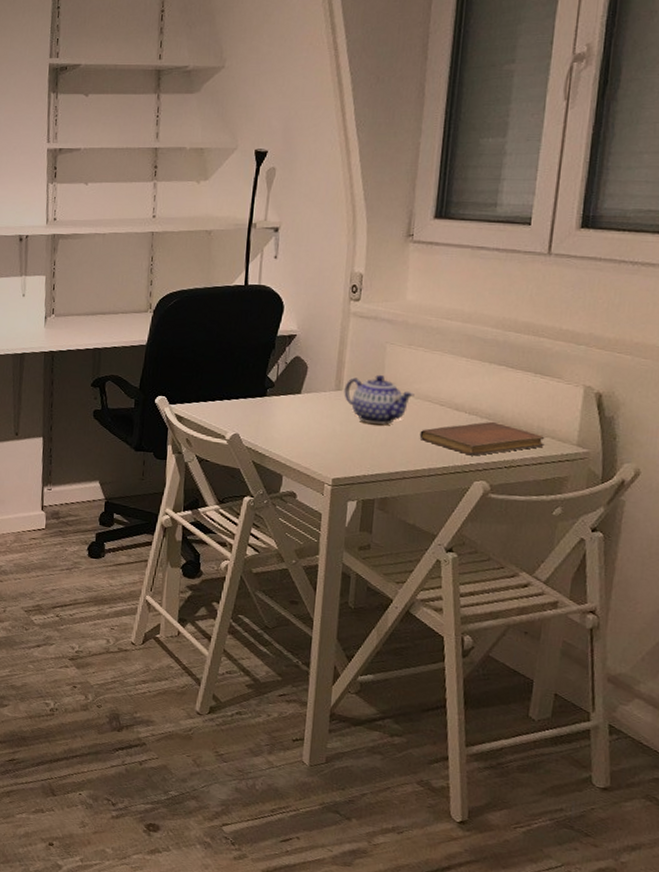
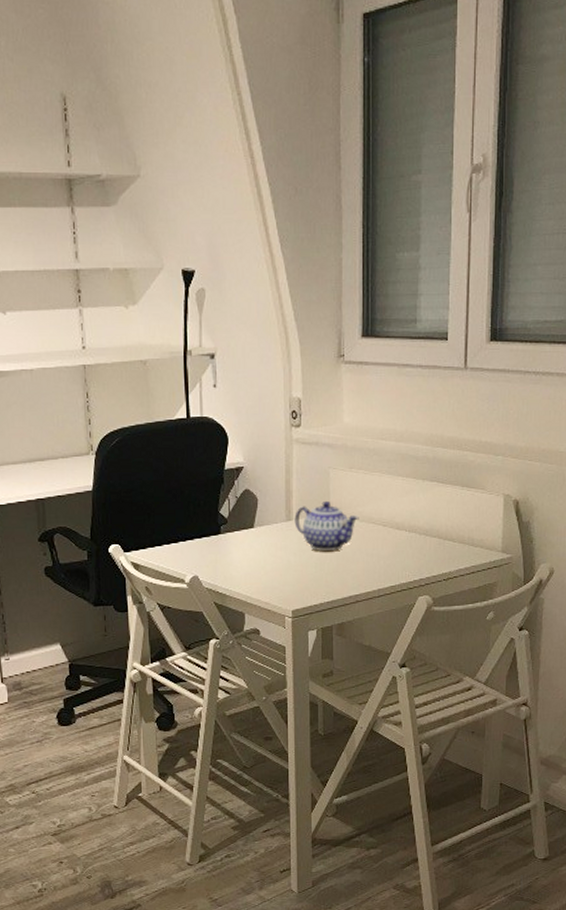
notebook: present [419,421,545,456] -> none [367,537,475,572]

